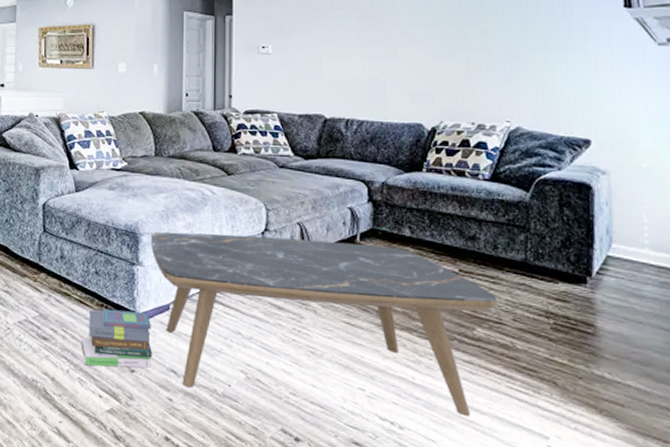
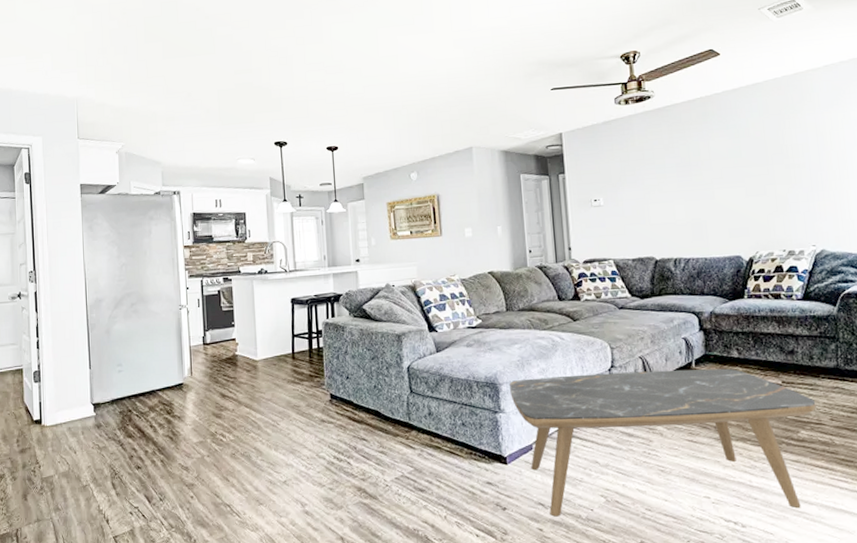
books: present [80,309,152,368] -> none [454,454,521,510]

